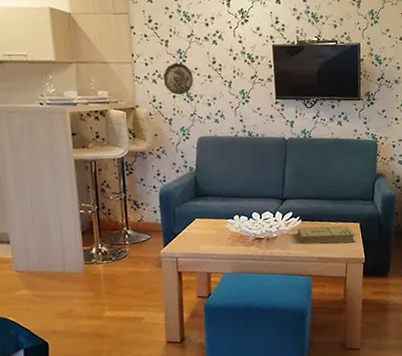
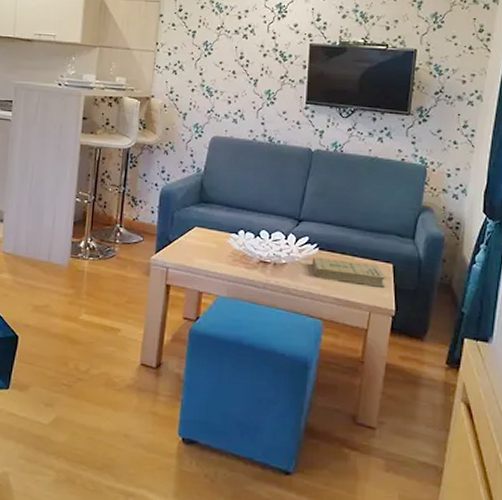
decorative plate: present [163,63,194,95] -> none [184,55,217,89]

